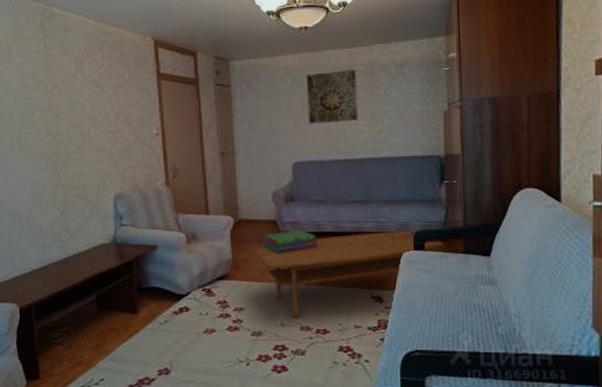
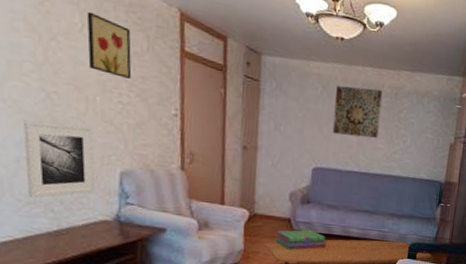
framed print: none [36,157,94,231] -> present [24,120,96,199]
wall art: none [79,57,118,109] -> present [86,11,132,79]

